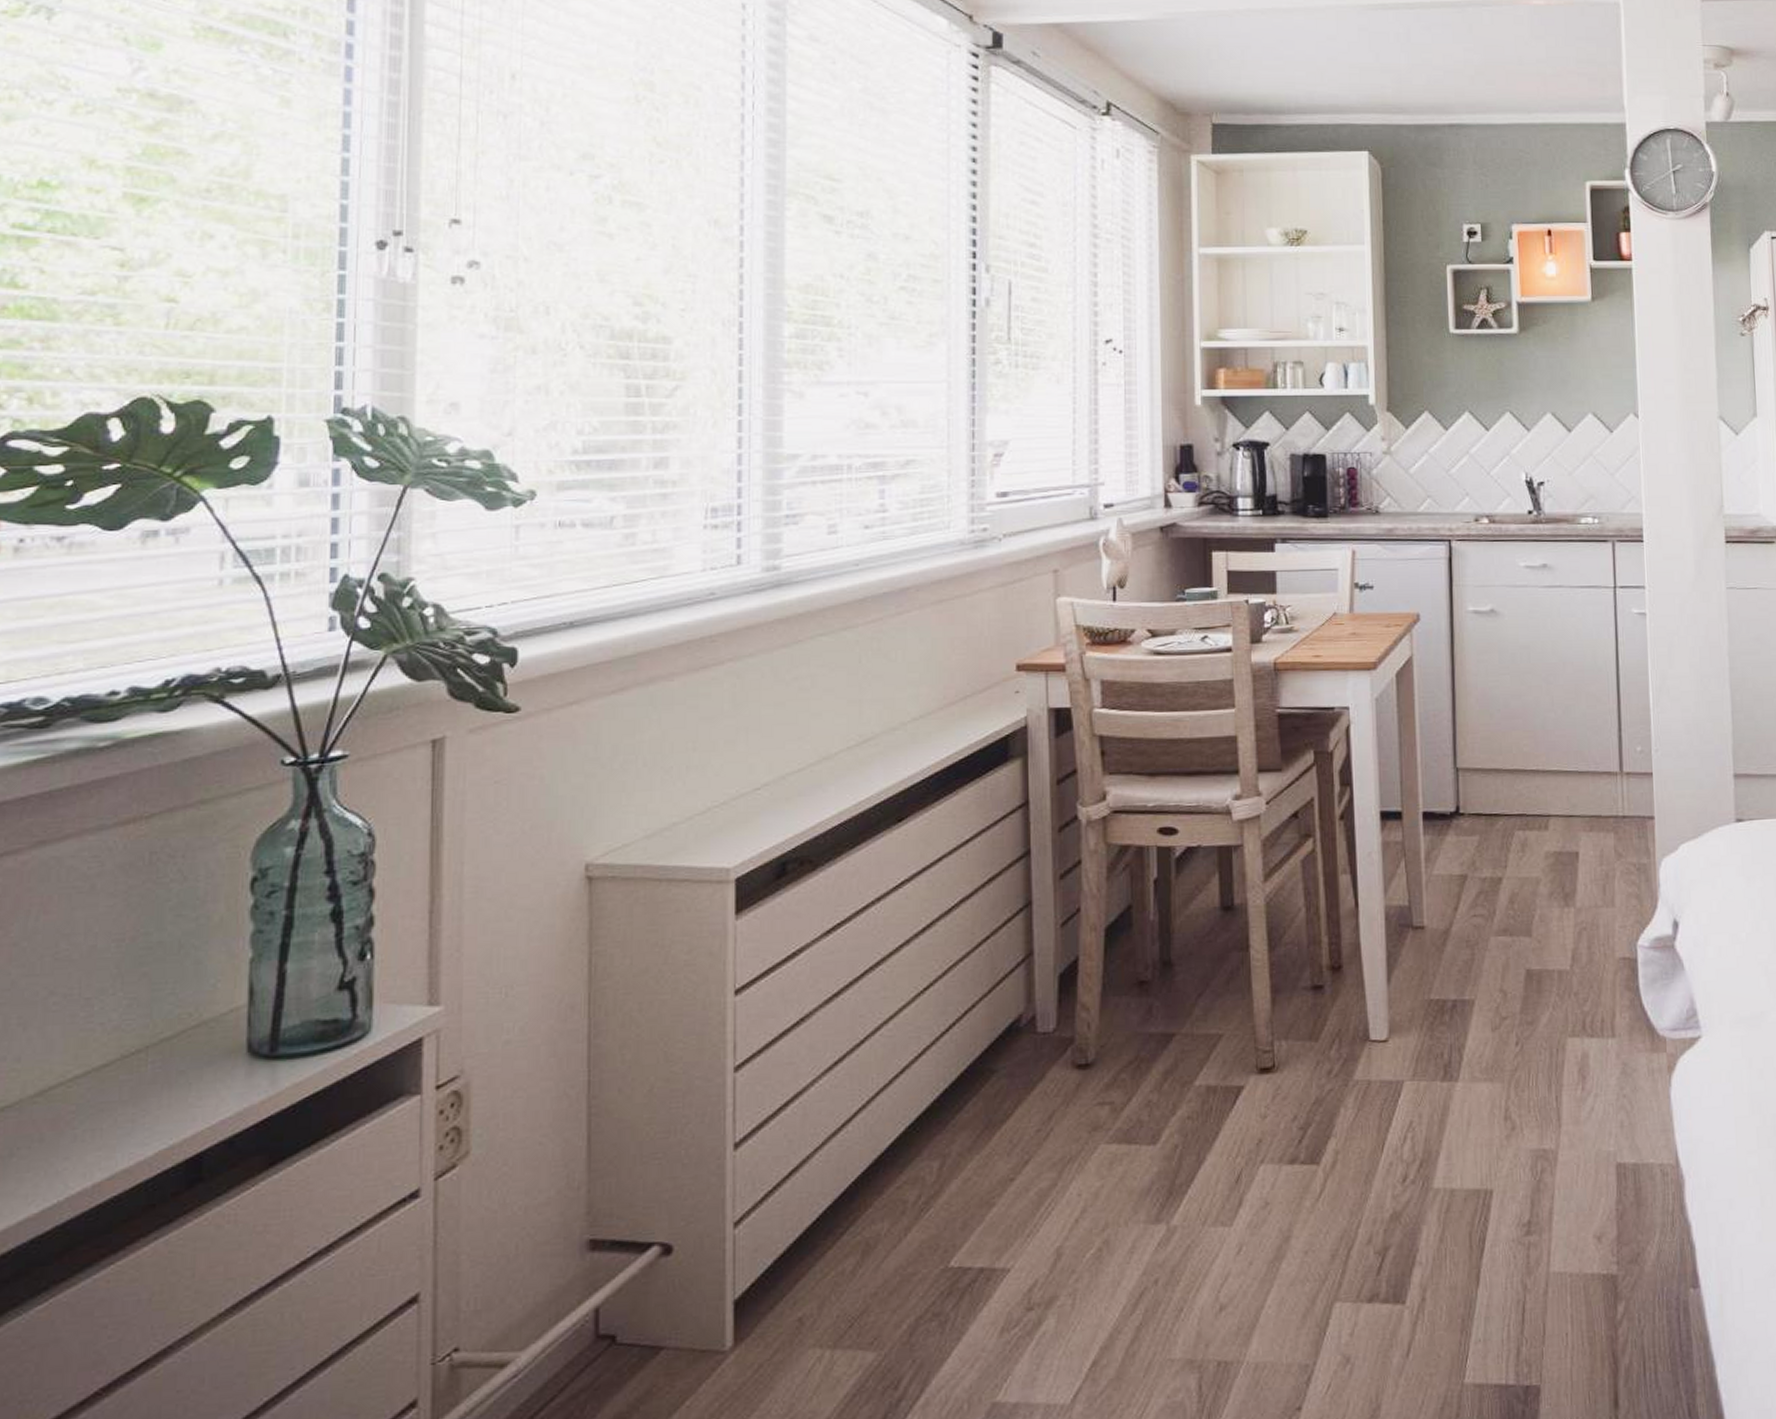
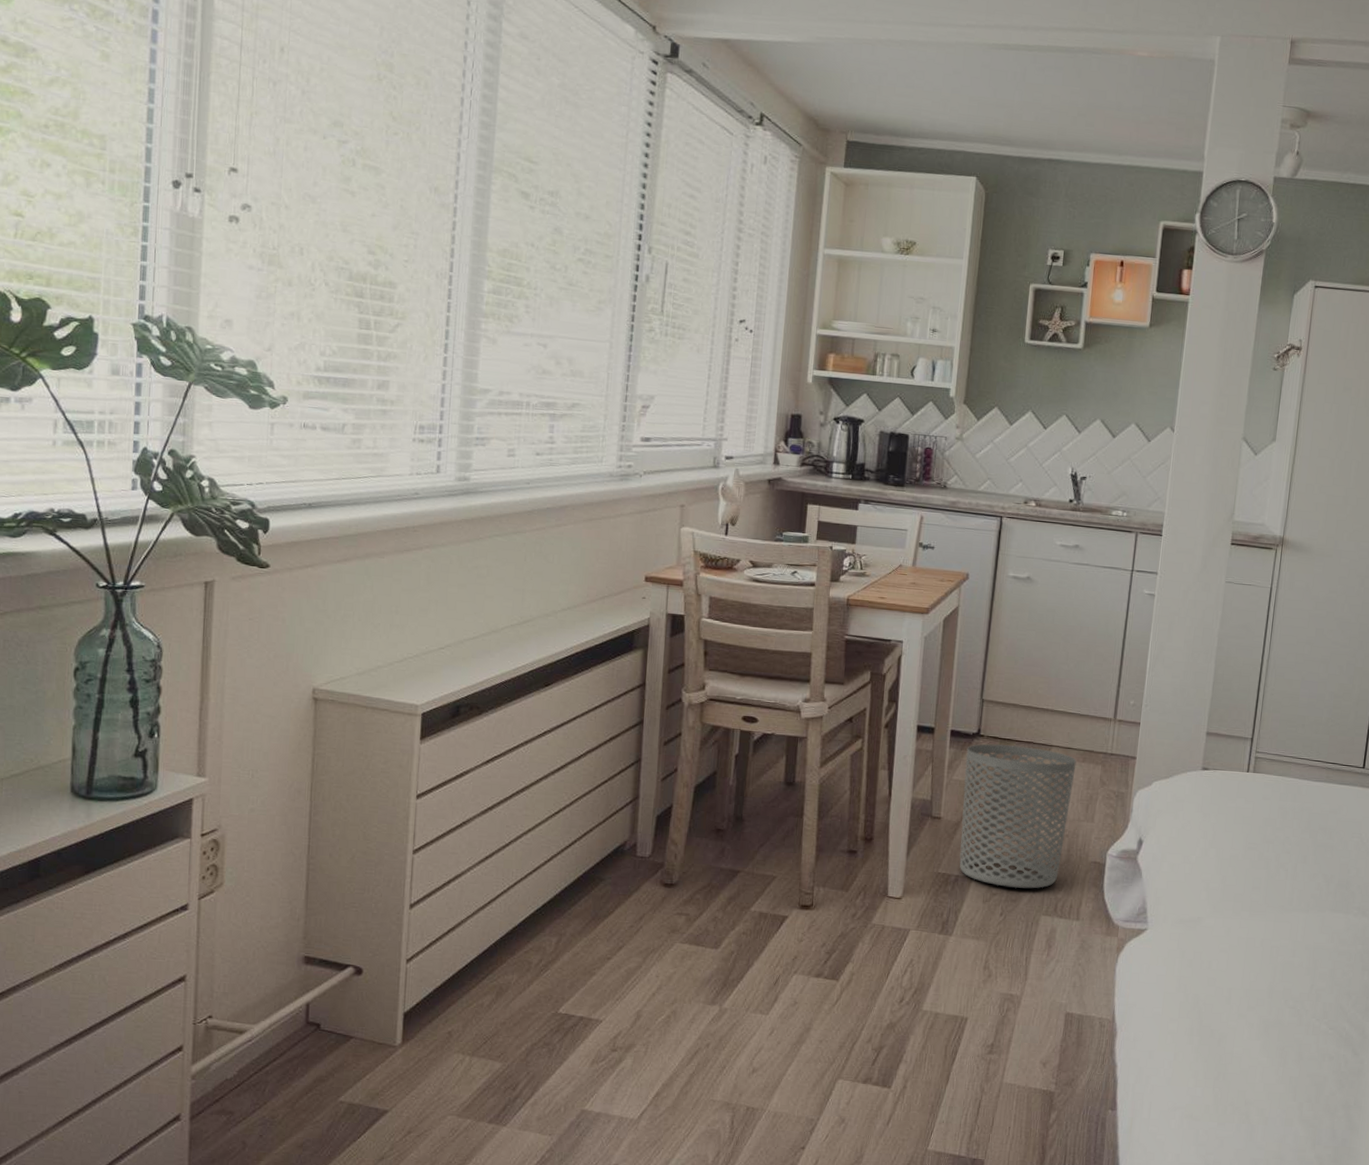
waste bin: none [1445,820,1583,1007] -> present [959,744,1077,889]

